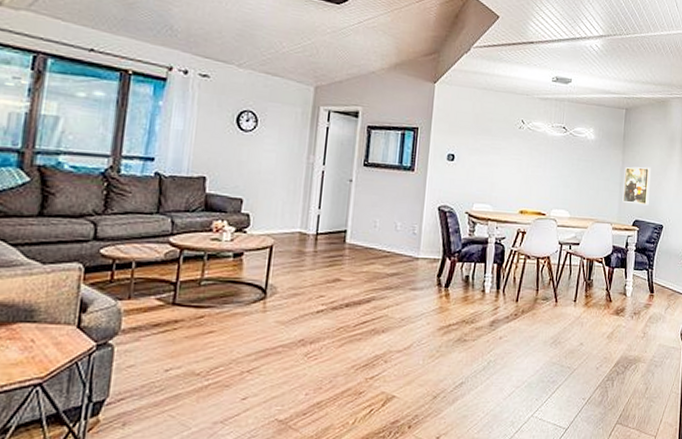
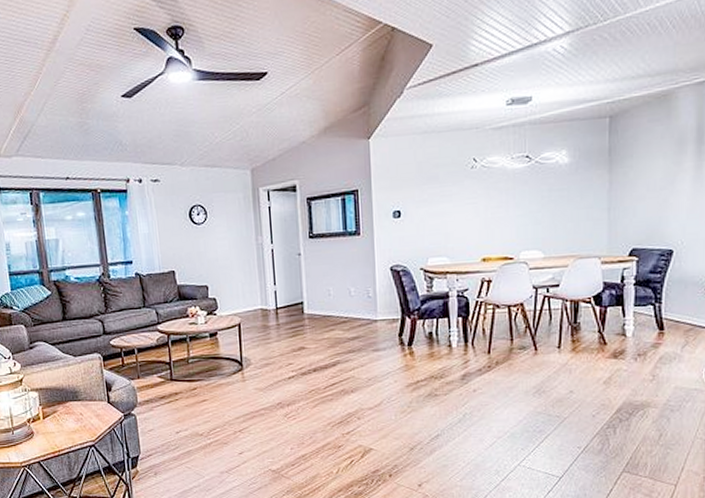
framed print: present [622,166,651,206] -> none [613,182,651,231]

